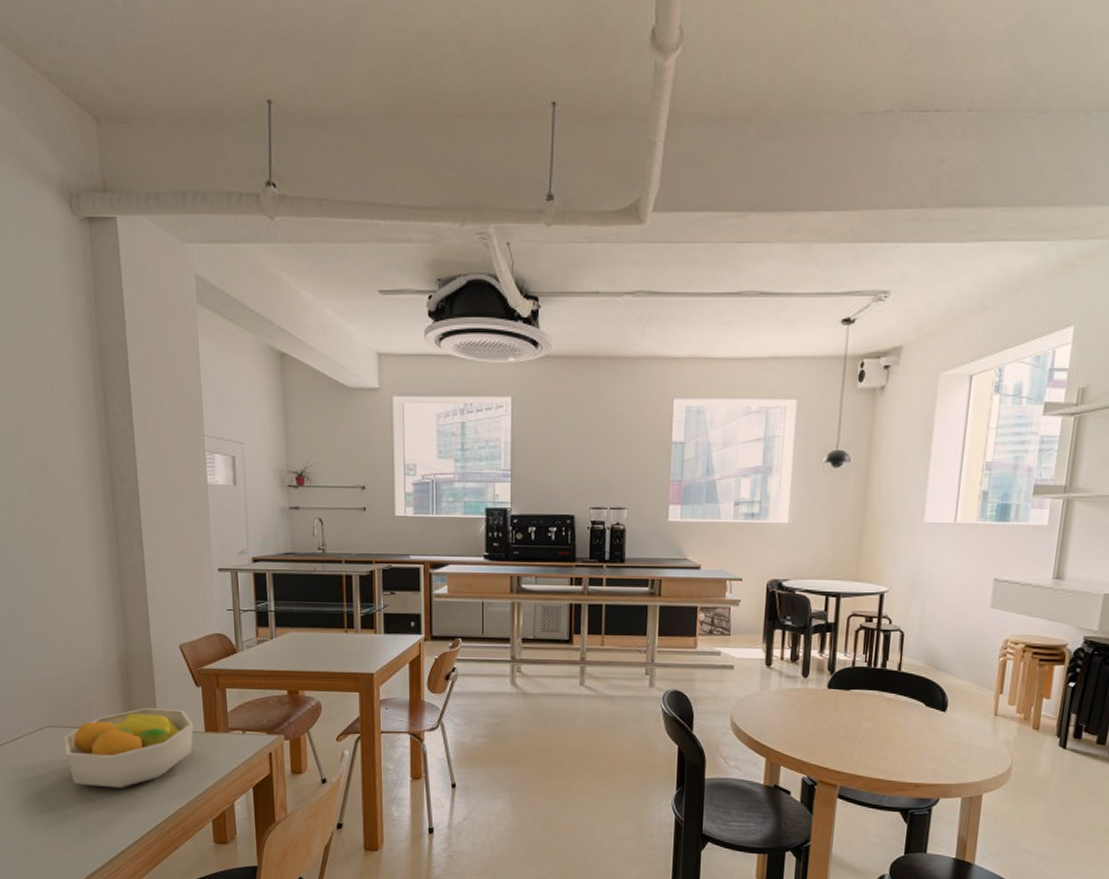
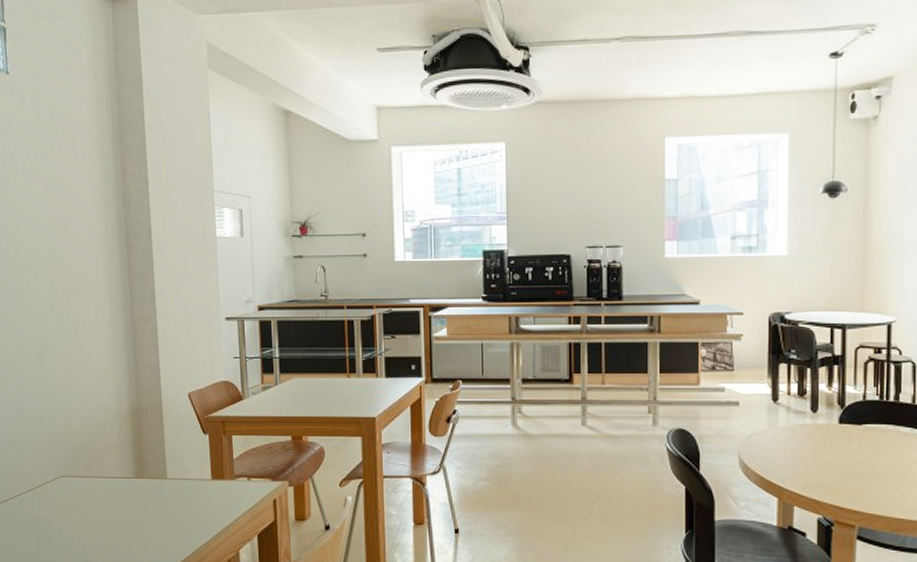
fruit bowl: present [63,708,194,788] -> none [77,456,201,537]

